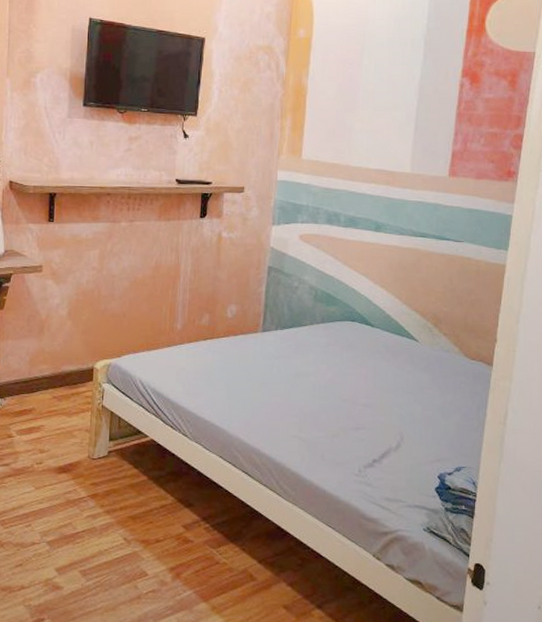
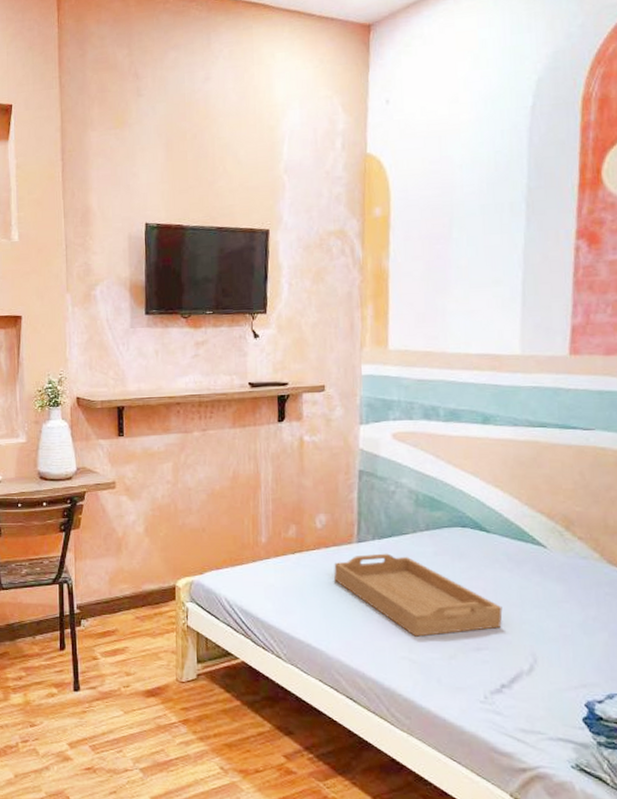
serving tray: none [240,342,379,418] -> present [334,553,503,637]

